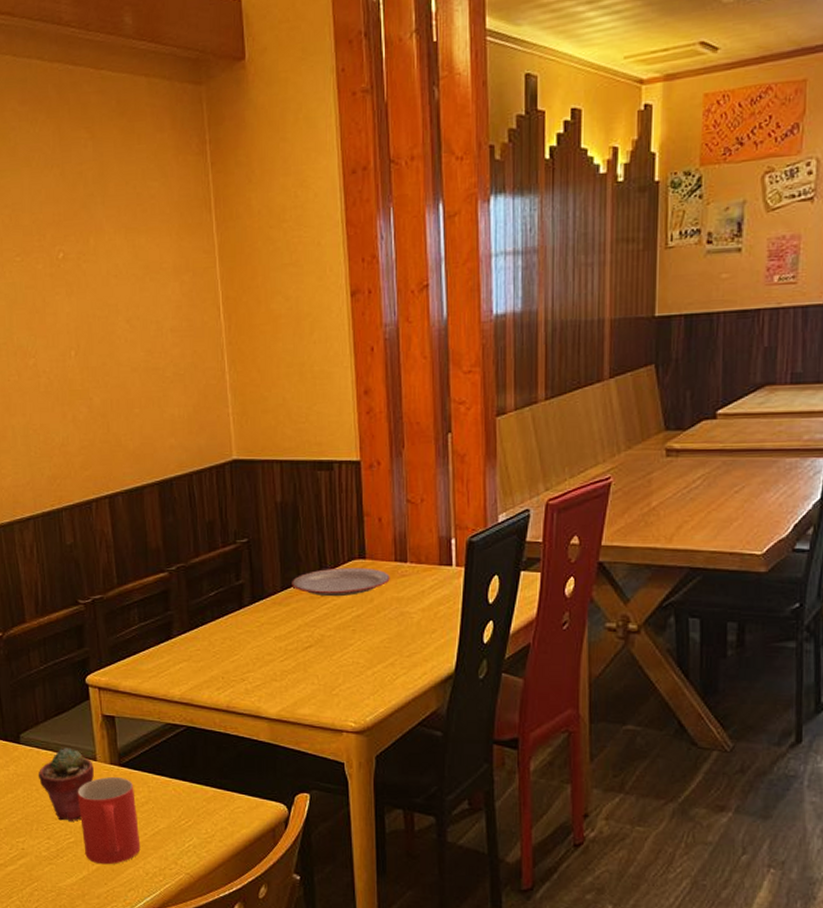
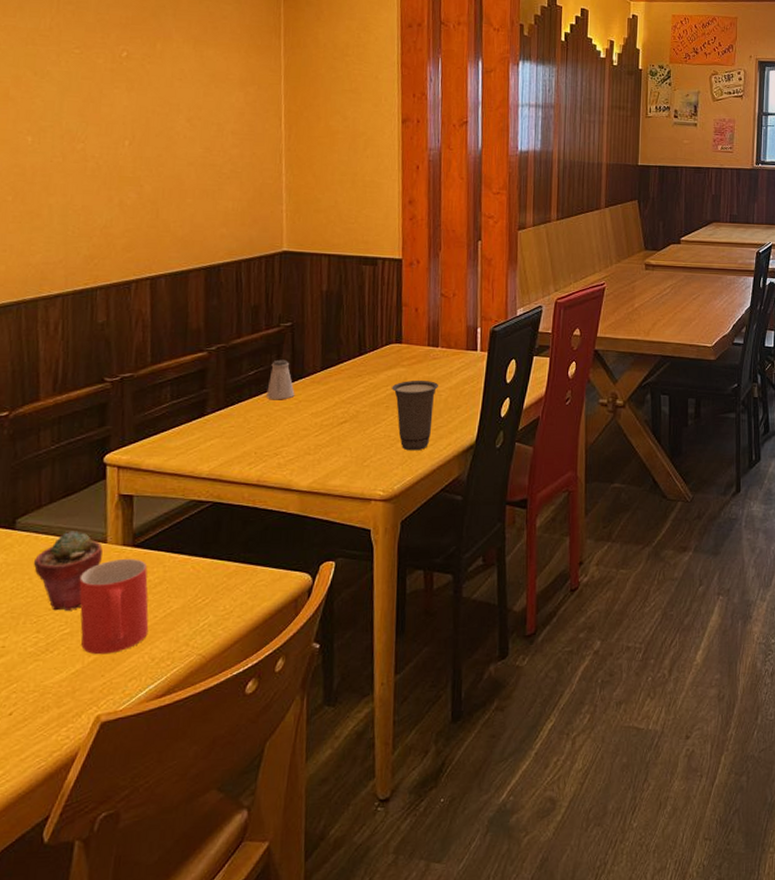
saltshaker: none [228,579,257,623] -> present [266,359,295,400]
plate: present [292,567,390,597] -> none [331,350,423,377]
cup: none [357,600,410,680] -> present [392,380,439,451]

